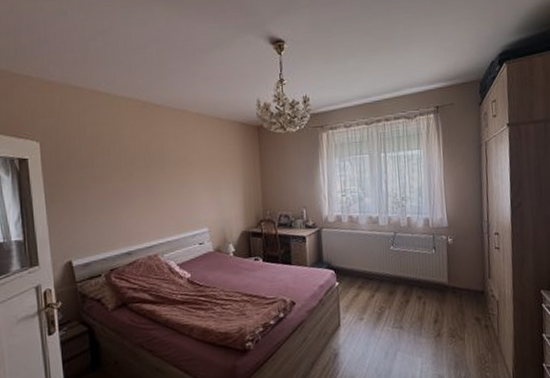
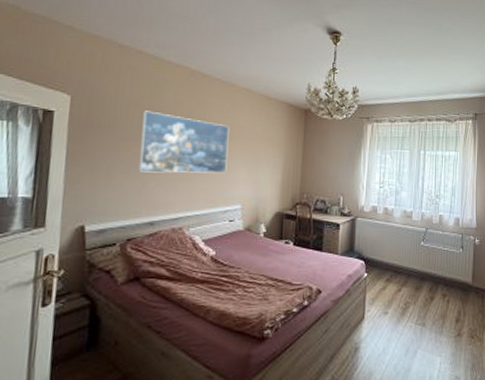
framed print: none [104,147,190,207] -> present [138,110,230,173]

